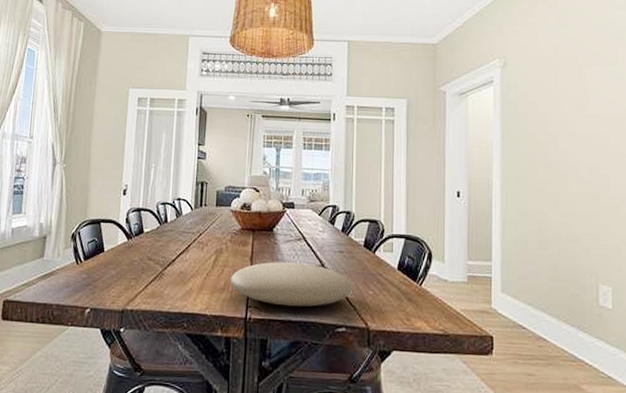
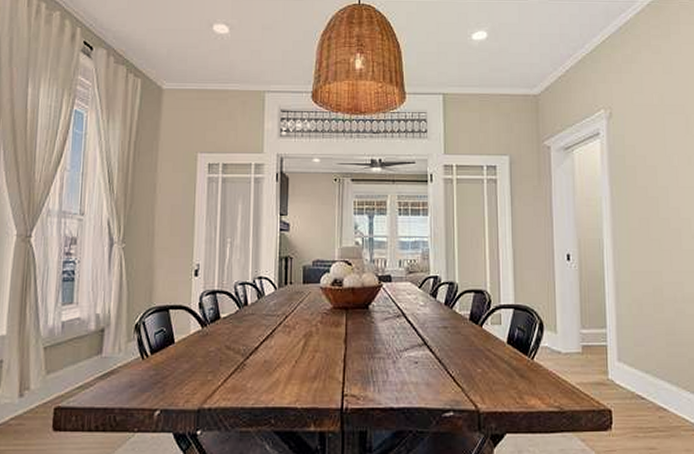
plate: present [231,262,353,307] -> none [323,343,460,392]

